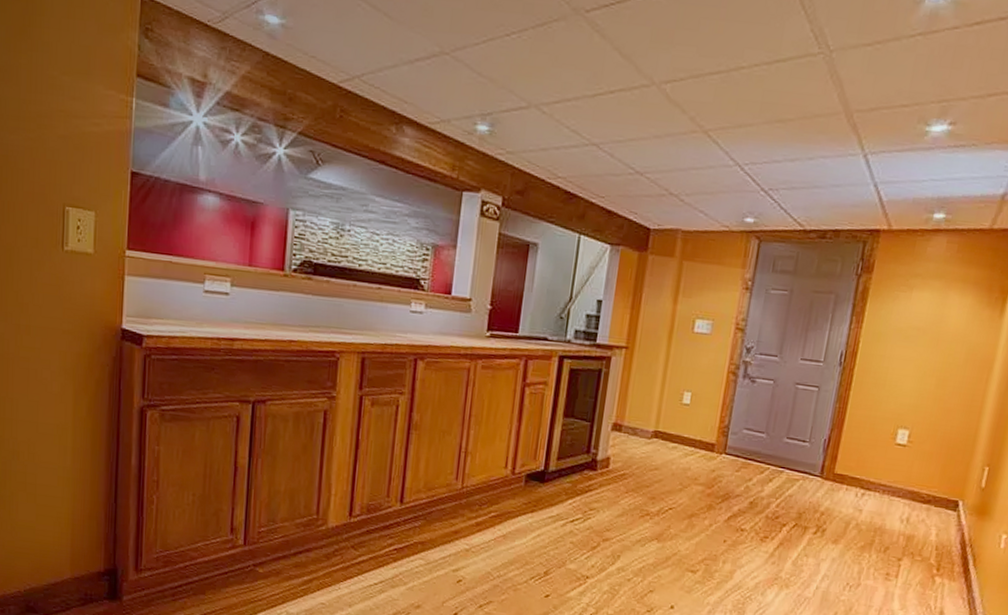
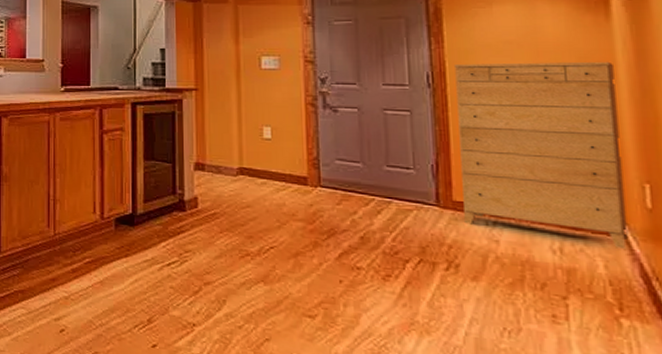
dresser: none [839,345,993,521] -> present [453,61,629,249]

